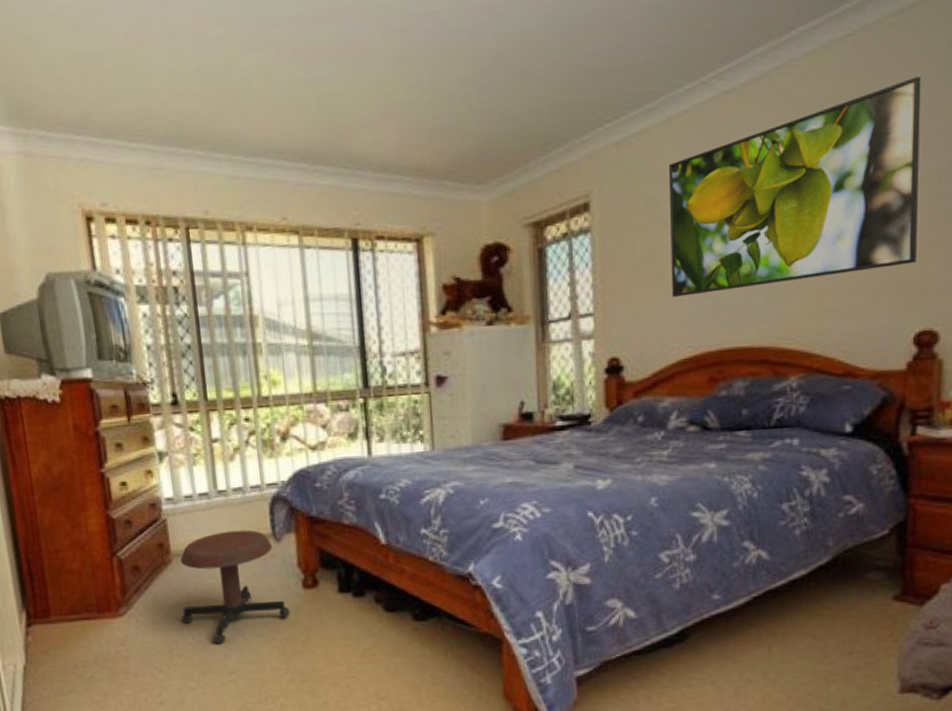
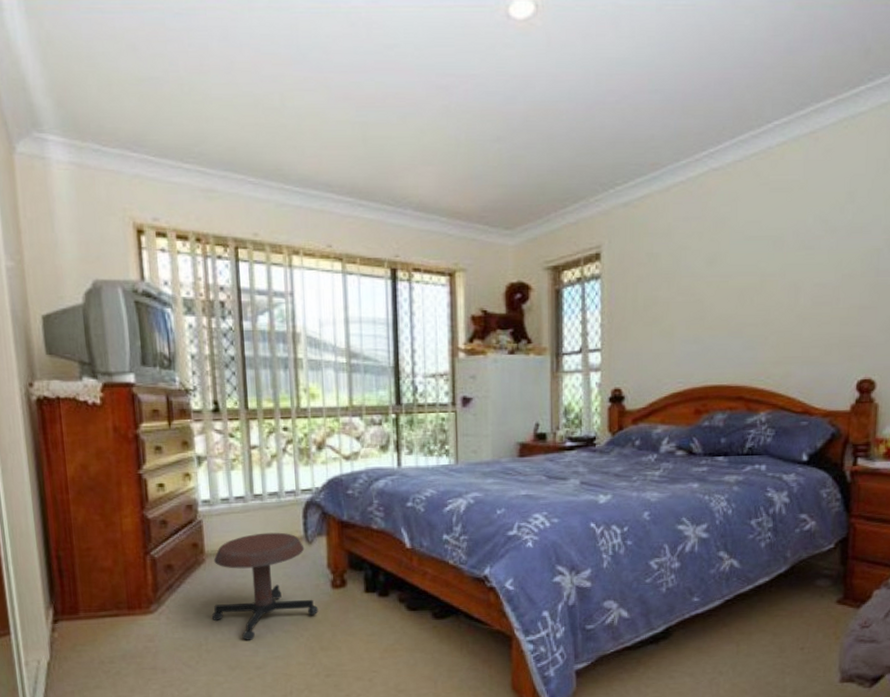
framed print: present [668,76,921,297] -> none [666,171,866,339]

